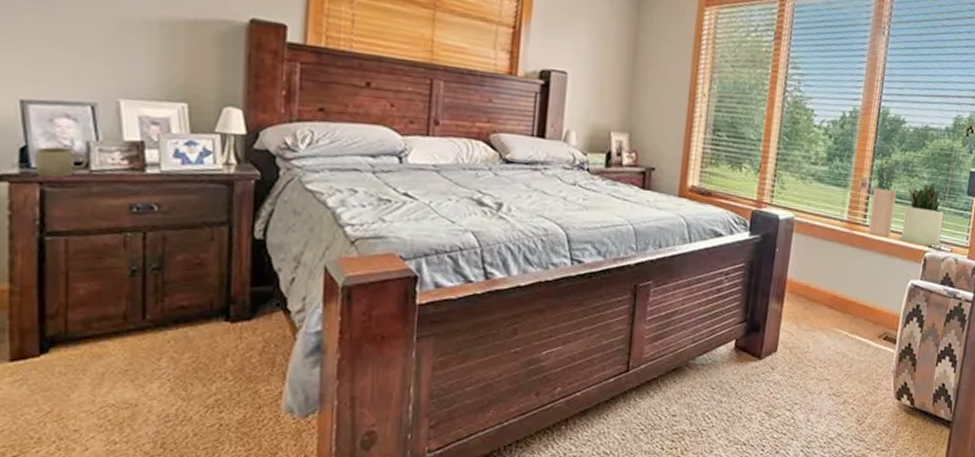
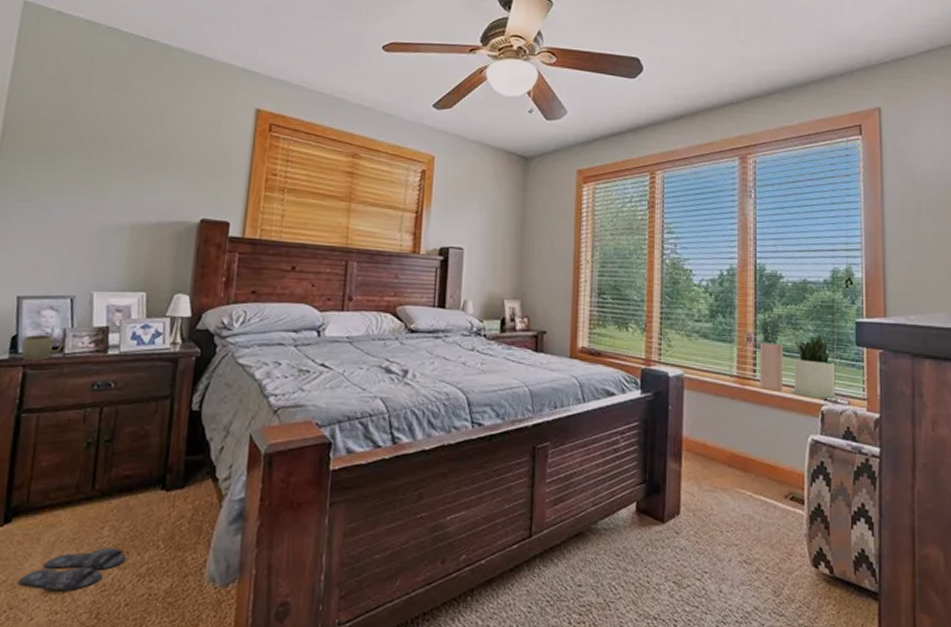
slippers: none [66,379,191,423] -> present [18,547,127,592]

